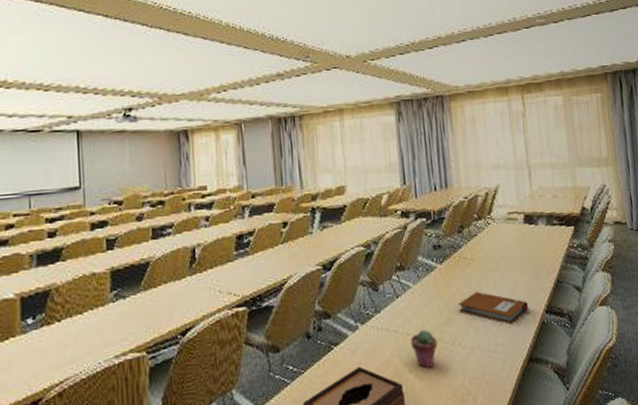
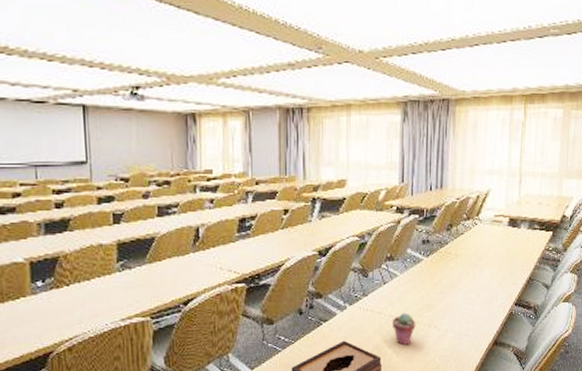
notebook: present [458,292,529,324] -> none [438,283,501,313]

